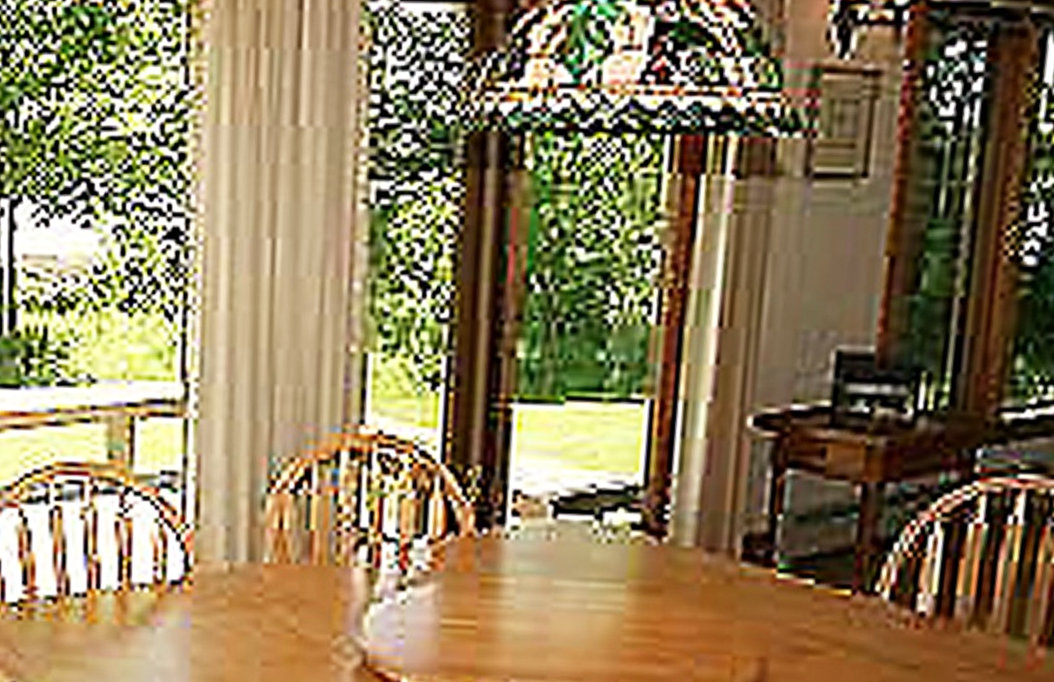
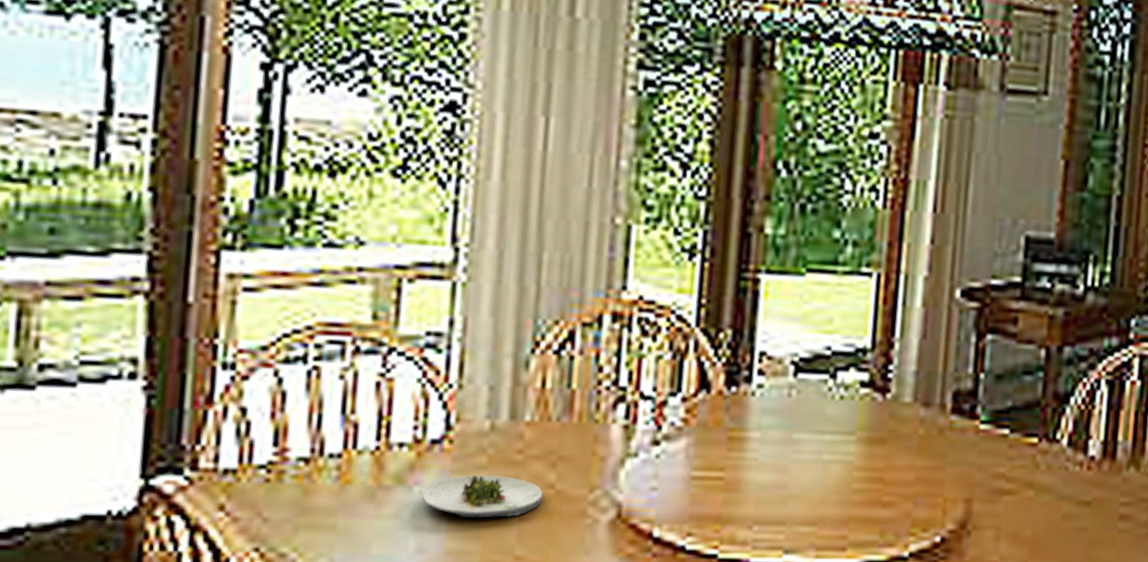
salad plate: none [162,617,285,661] -> present [420,474,543,518]

